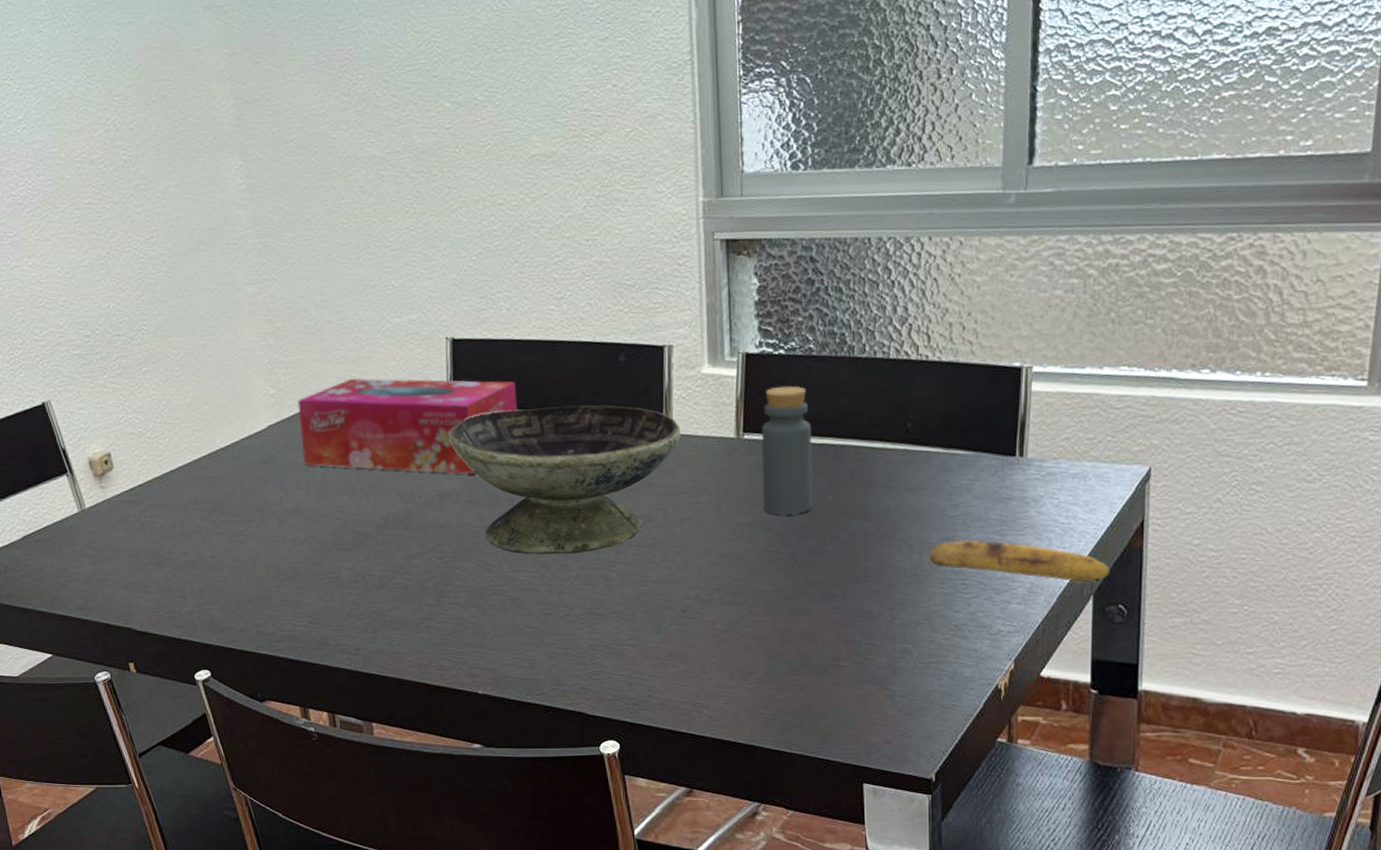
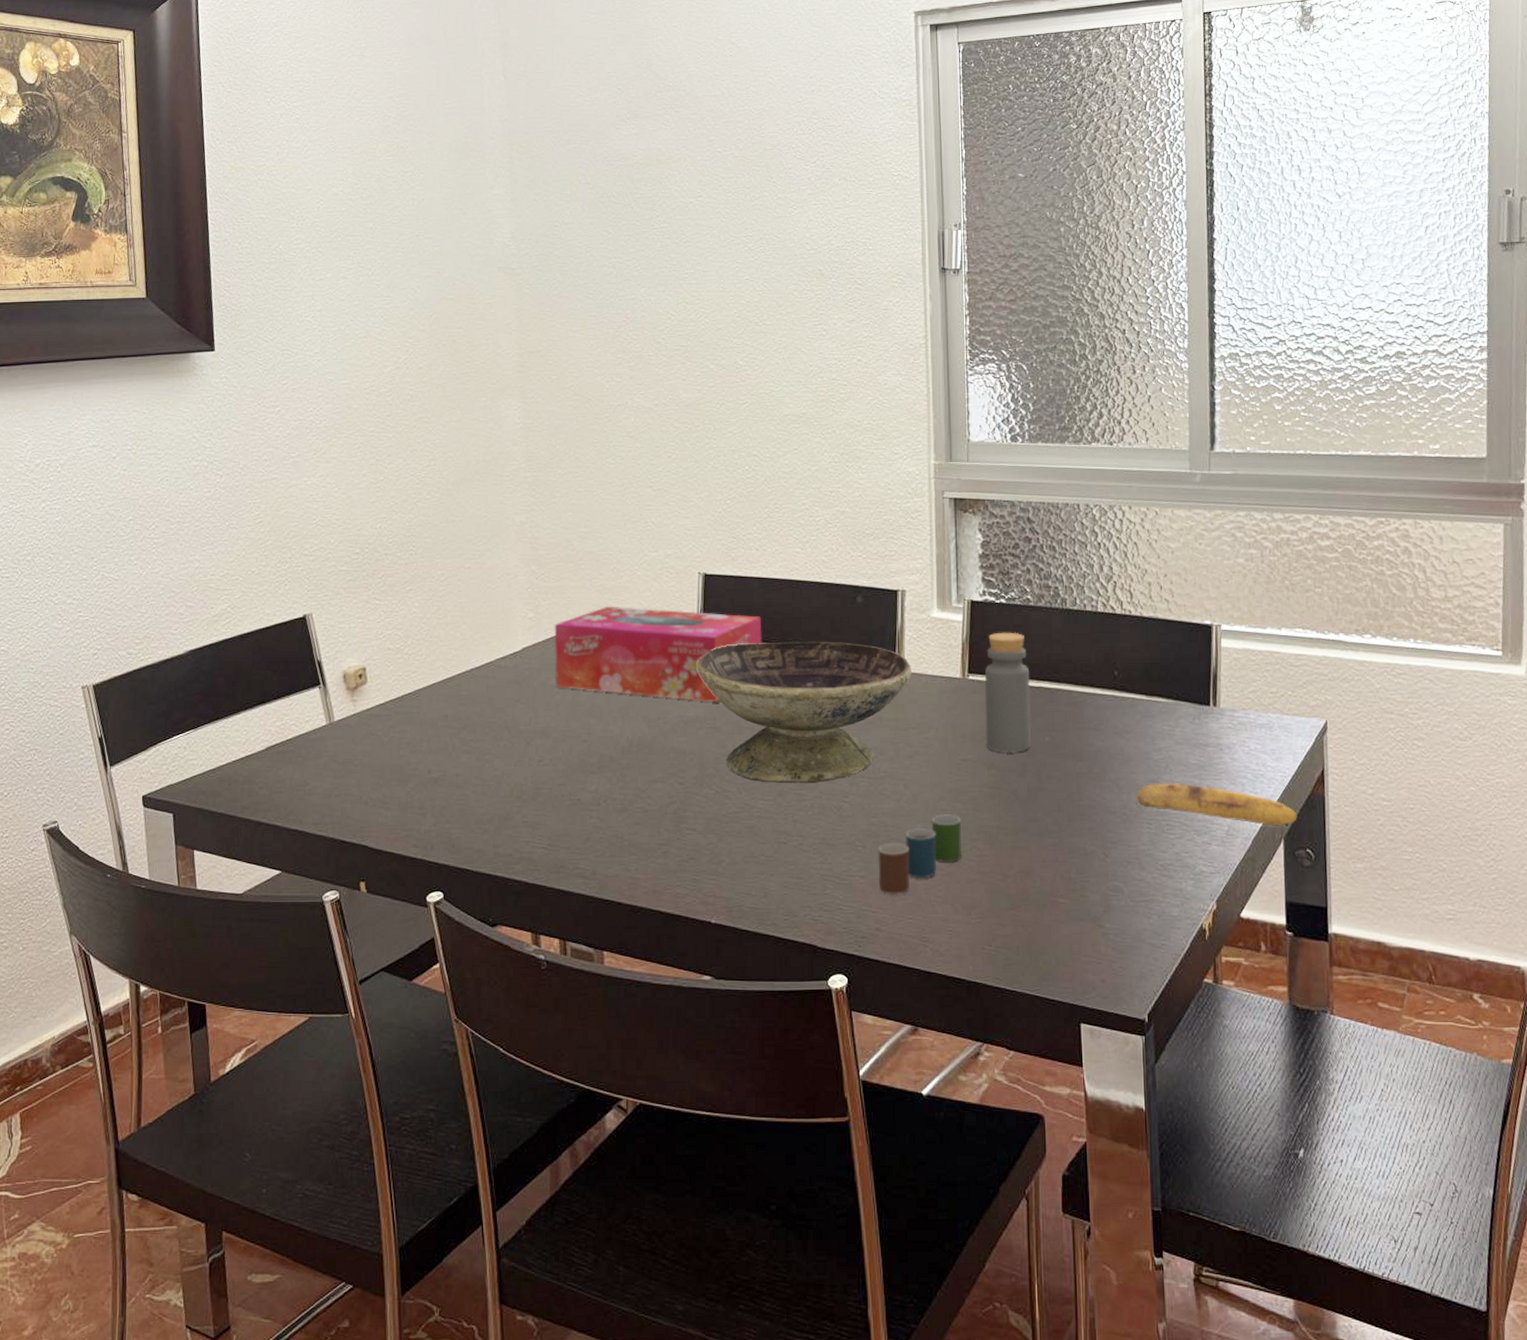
cup: none [648,580,738,663] -> present [878,814,963,896]

